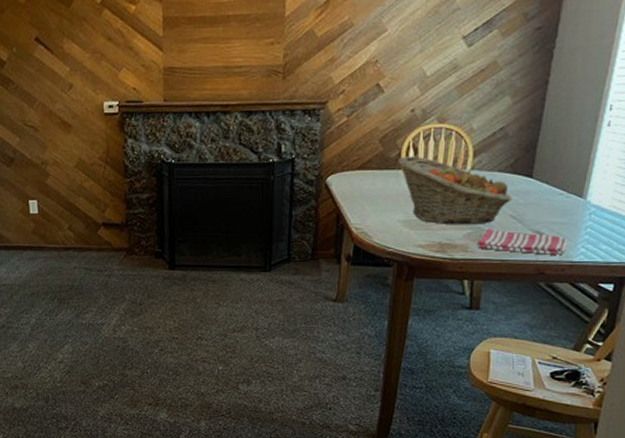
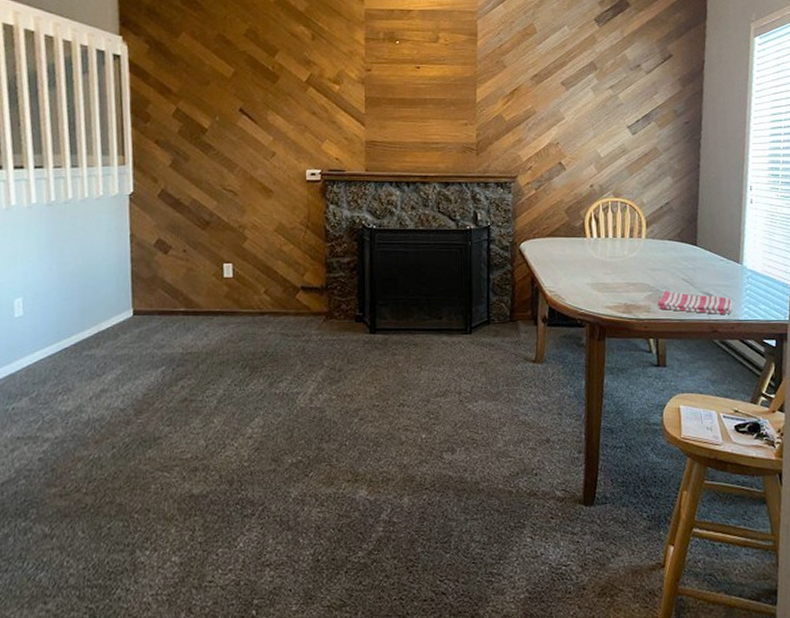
fruit basket: present [398,156,513,225] -> none [582,225,683,288]

